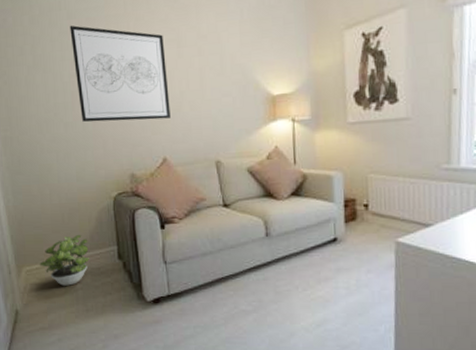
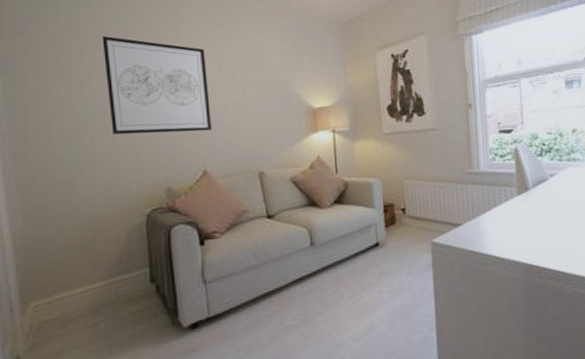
potted plant: present [39,235,89,286] -> none [51,258,115,320]

